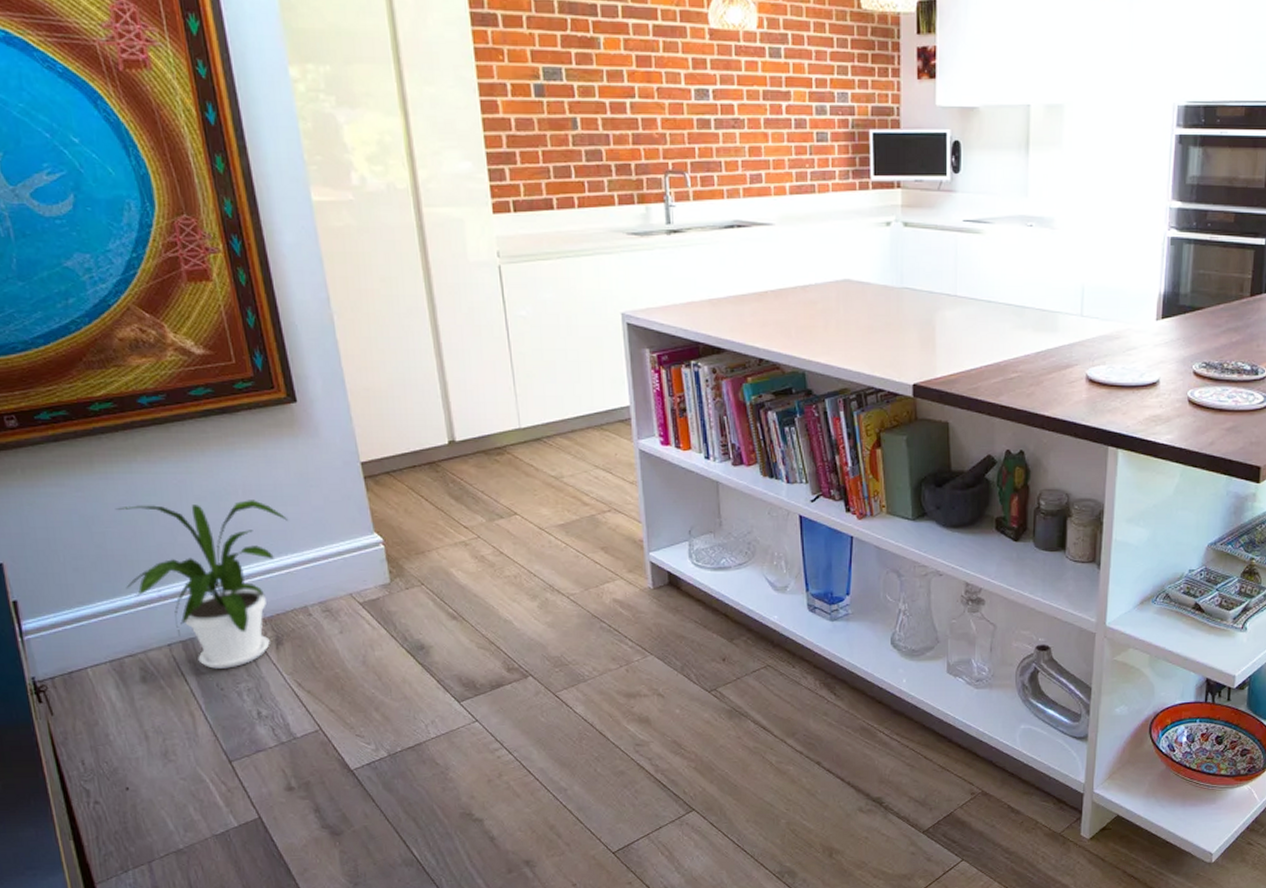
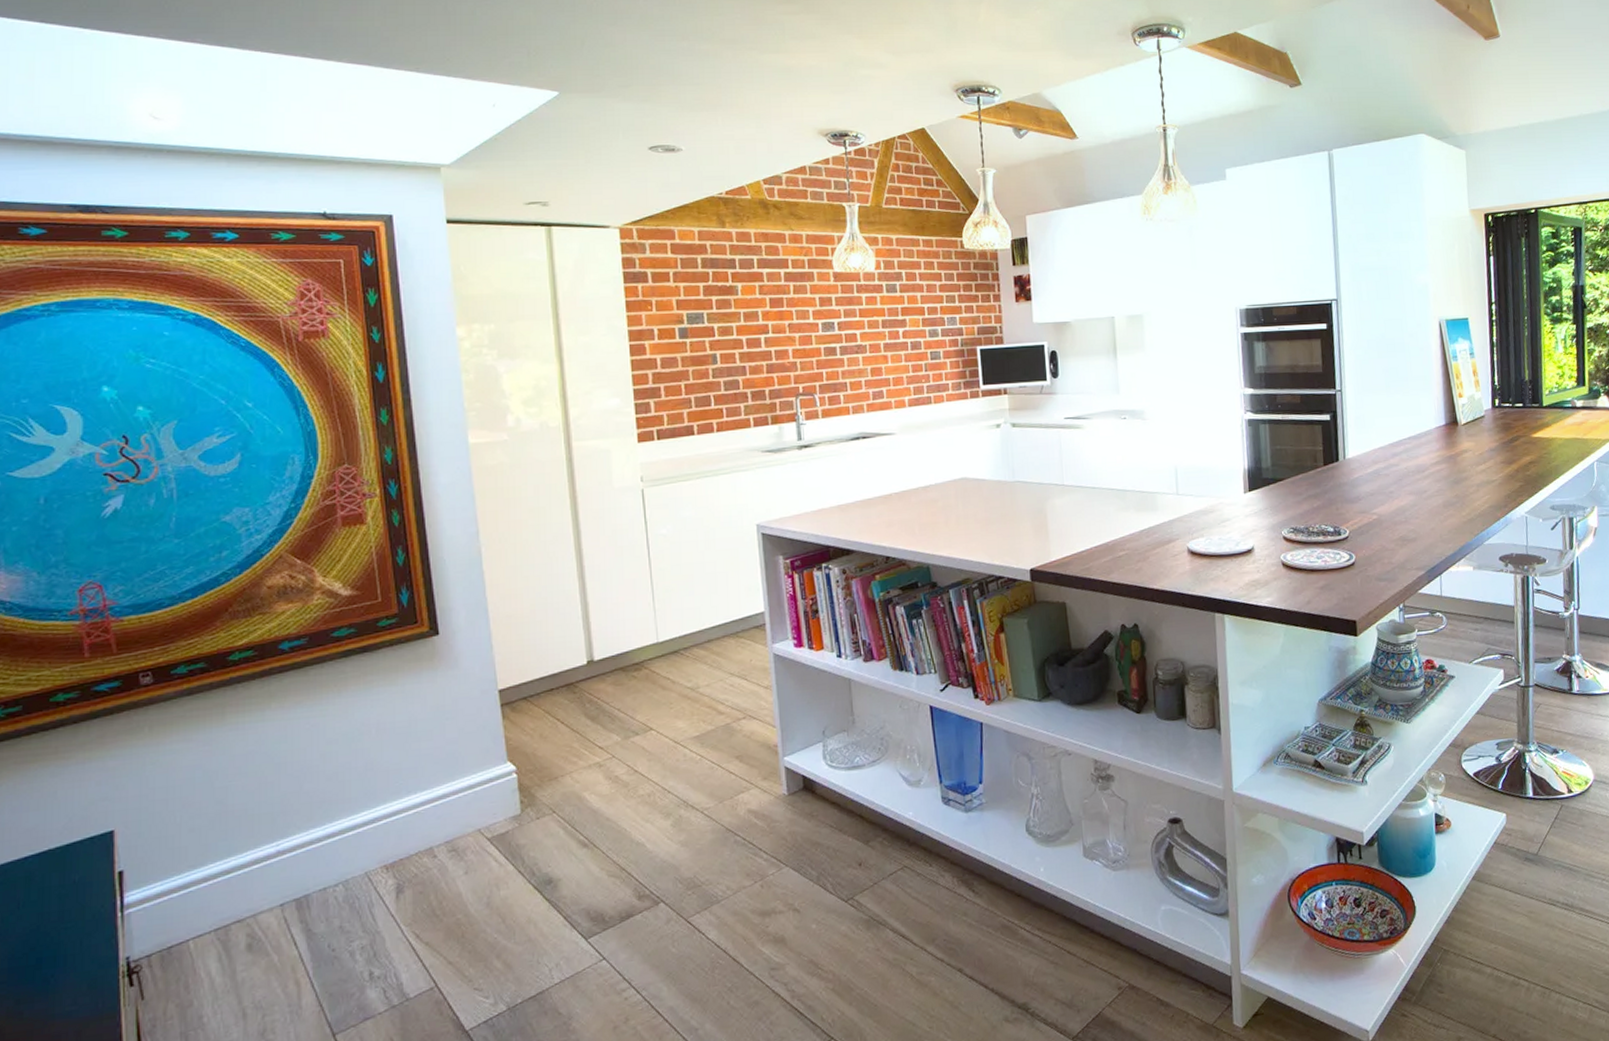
house plant: present [115,500,289,669] -> none [242,738,421,928]

